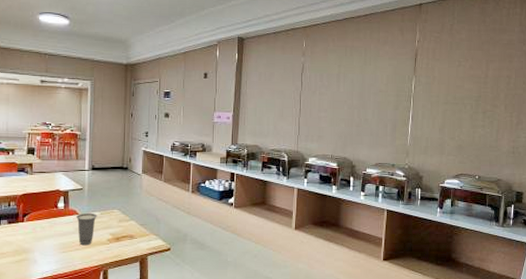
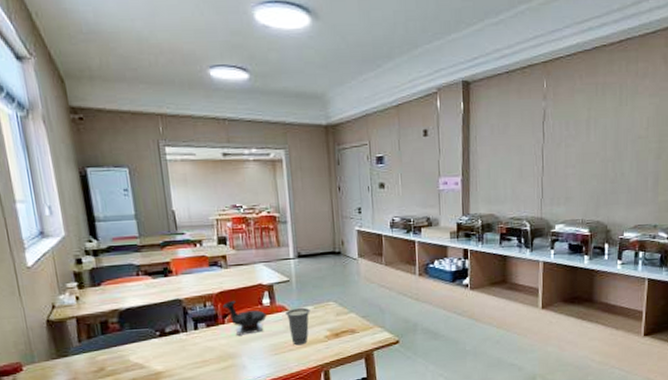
teapot: none [24,202,60,233] -> present [222,300,267,336]

